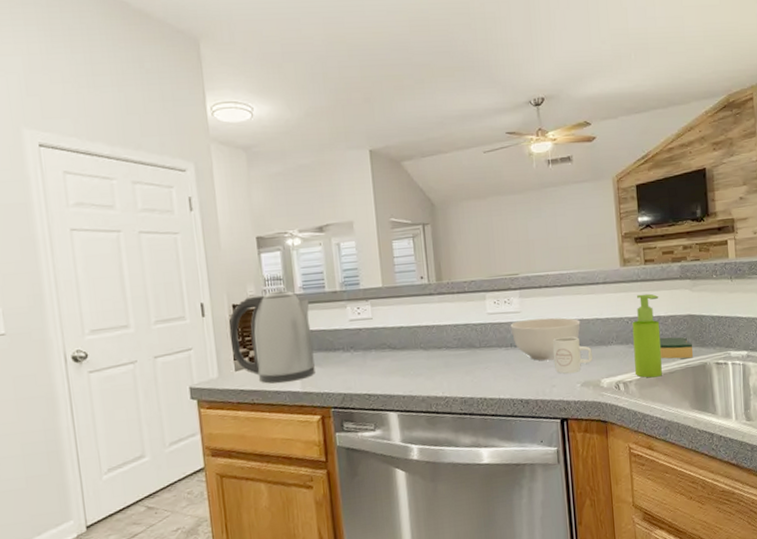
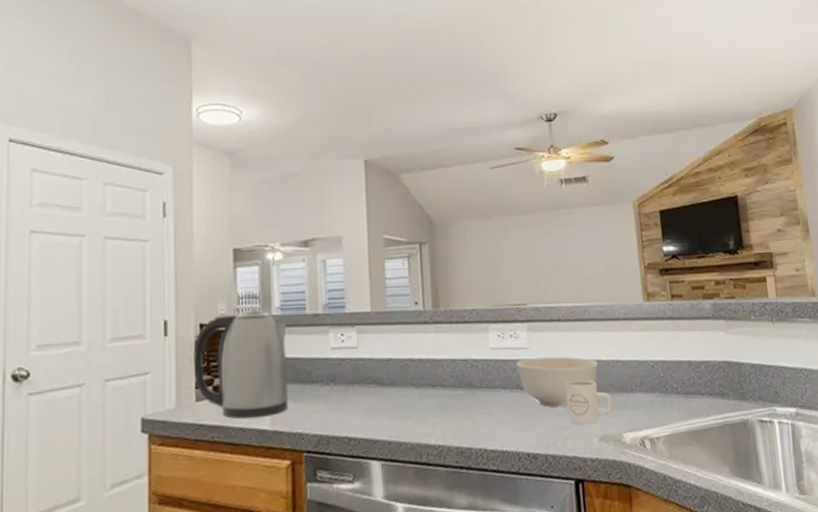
soap dispenser: present [632,293,662,378] -> none [658,334,696,435]
sponge: present [660,337,694,359] -> none [691,386,732,414]

